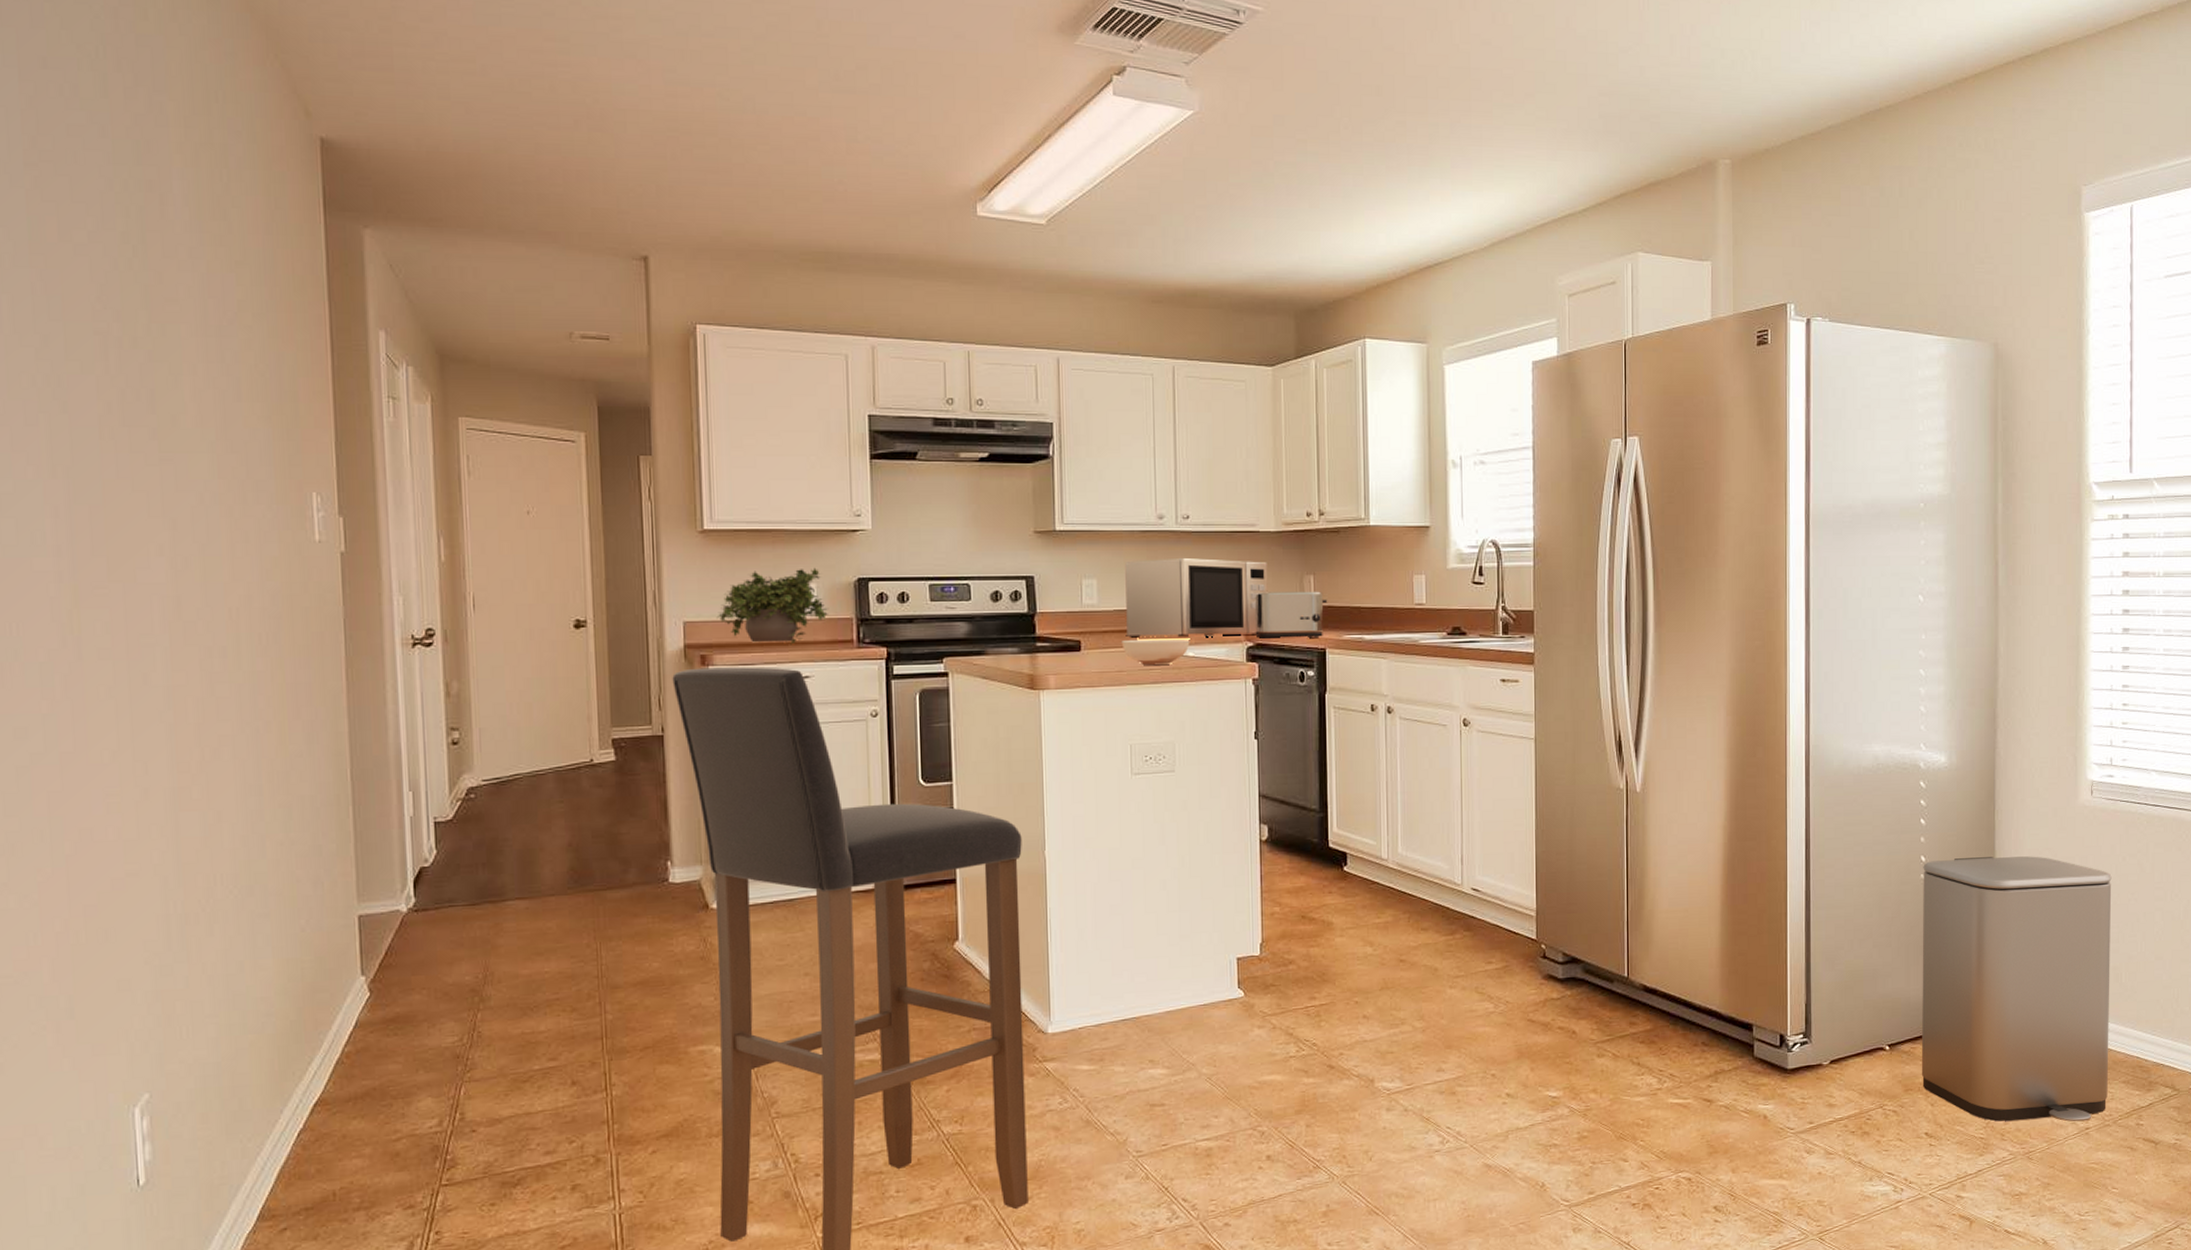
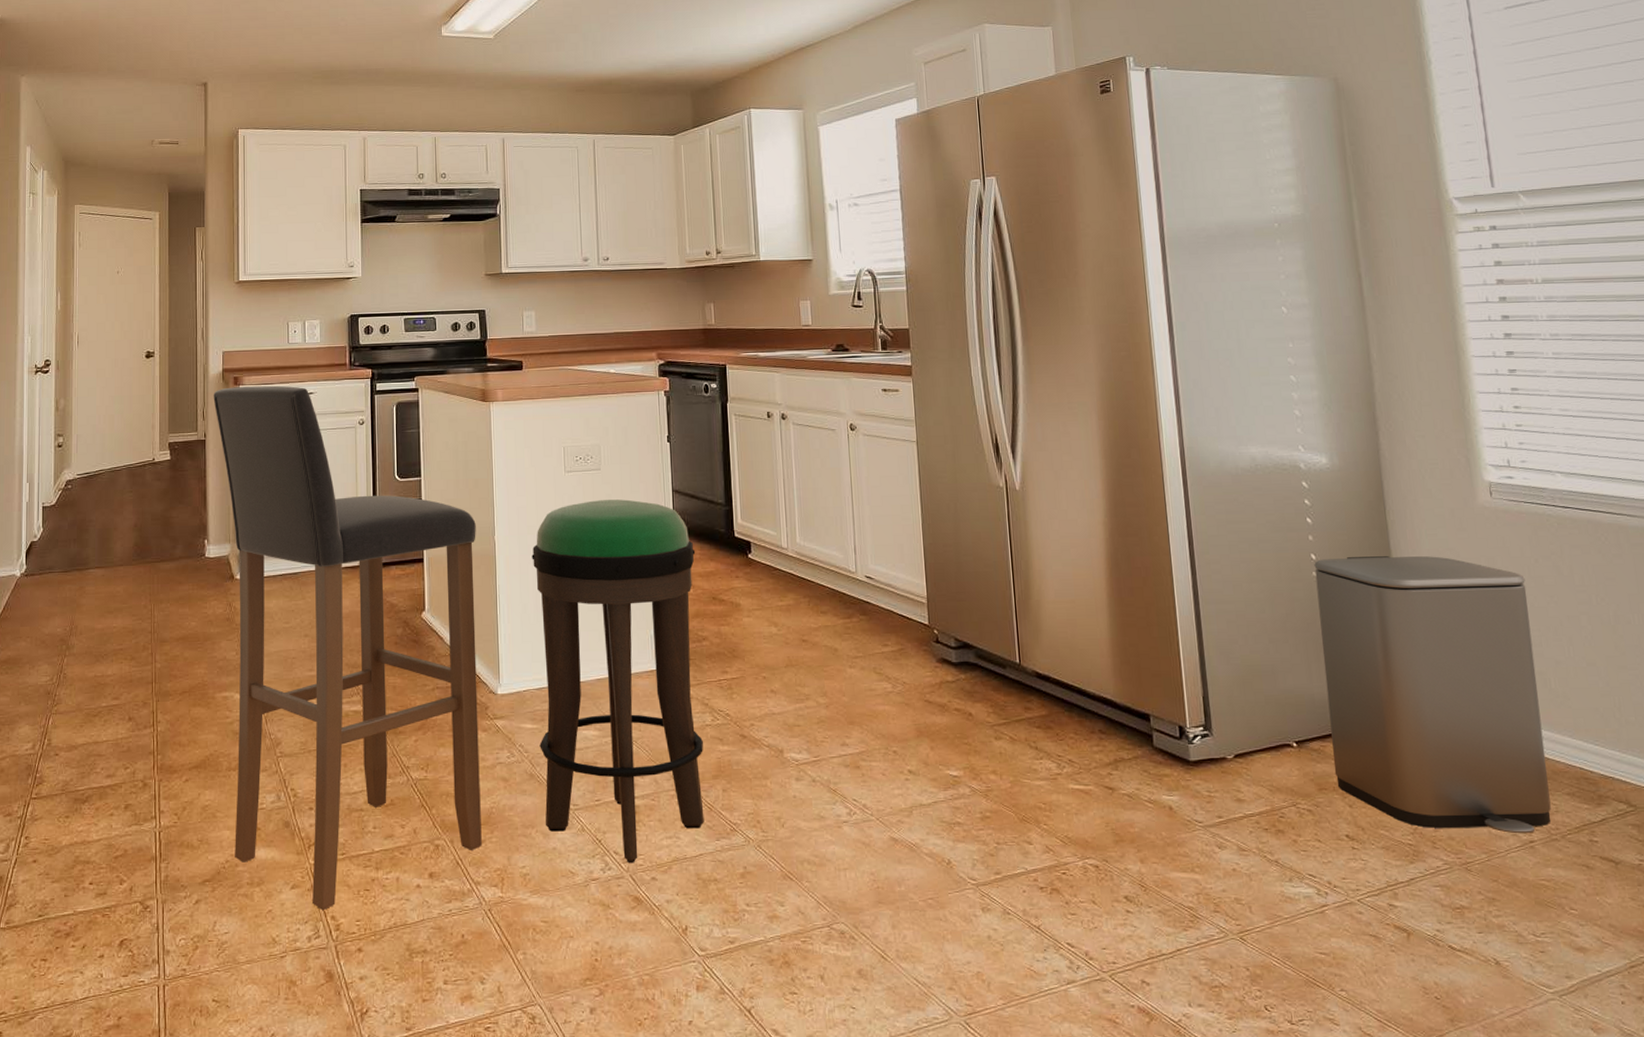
potted plant: present [716,567,828,645] -> none [246,307,328,368]
bar stool: none [1090,806,1287,1209] -> present [532,499,704,862]
bowl: present [1121,638,1190,665] -> none [555,358,612,380]
microwave: present [1125,558,1268,638] -> none [557,292,675,358]
toaster: present [1254,591,1328,640] -> none [664,316,726,358]

